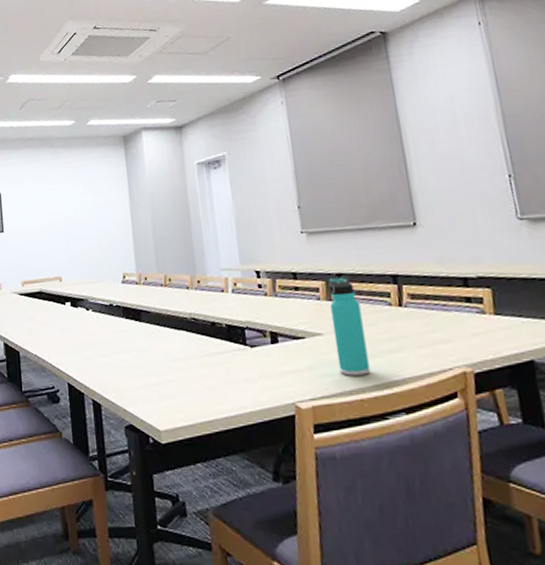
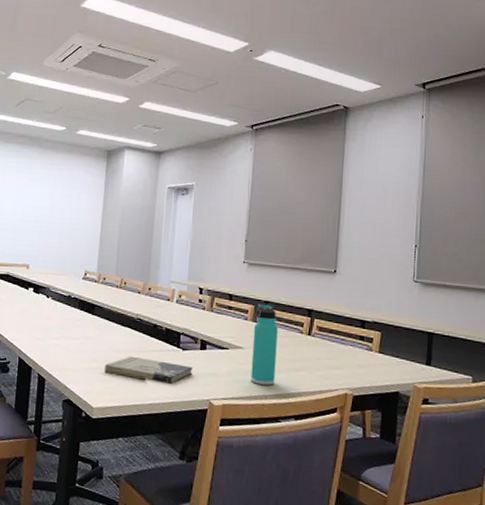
book: none [165,363,268,390] -> present [105,356,193,384]

